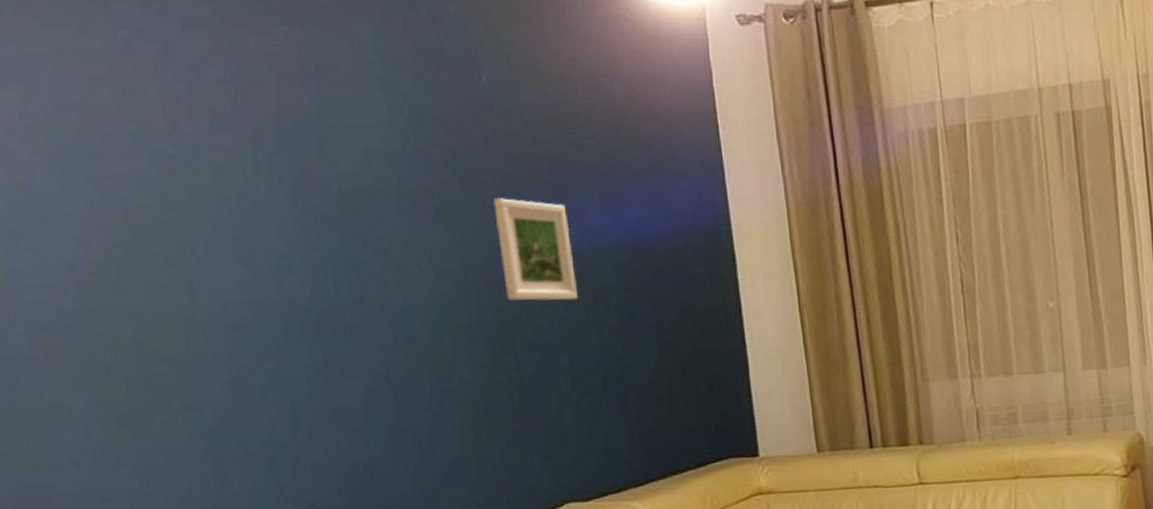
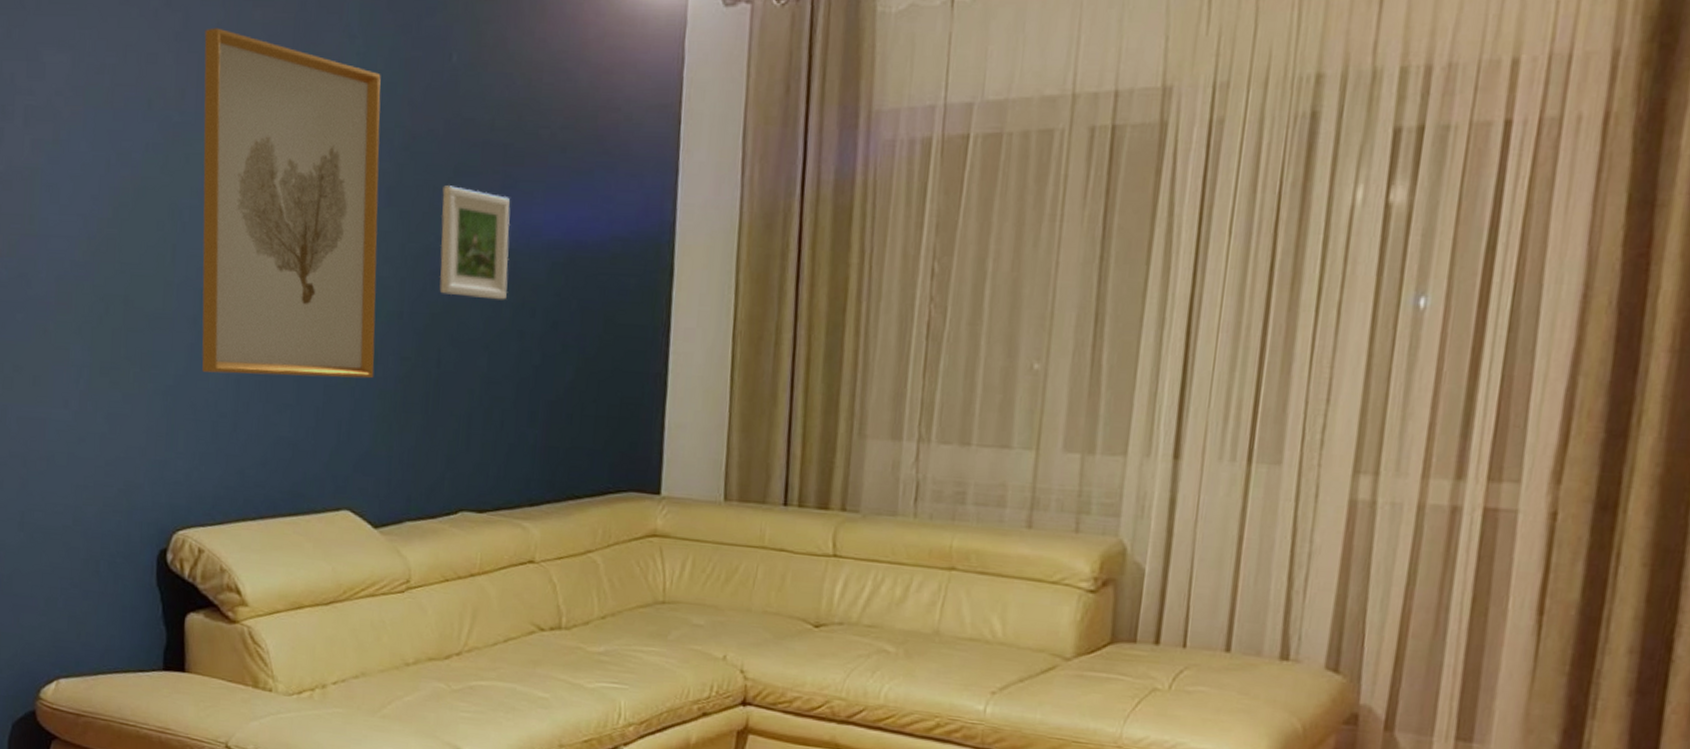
wall art: none [191,57,450,408] -> present [202,27,381,379]

